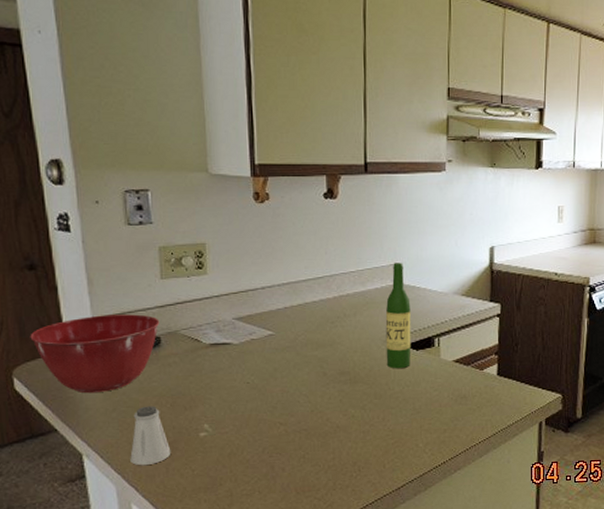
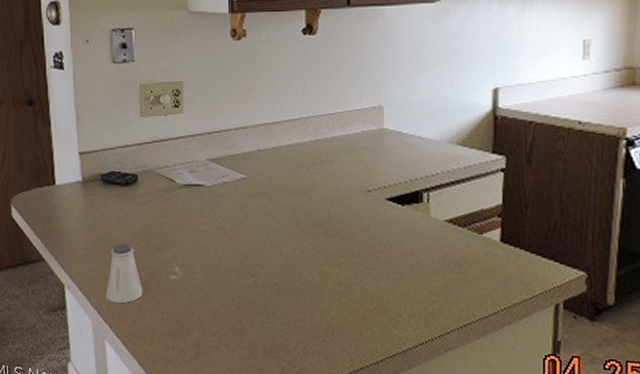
mixing bowl: present [30,314,160,394] -> none [26,150,138,227]
wine bottle: present [385,263,411,369] -> none [366,105,396,225]

